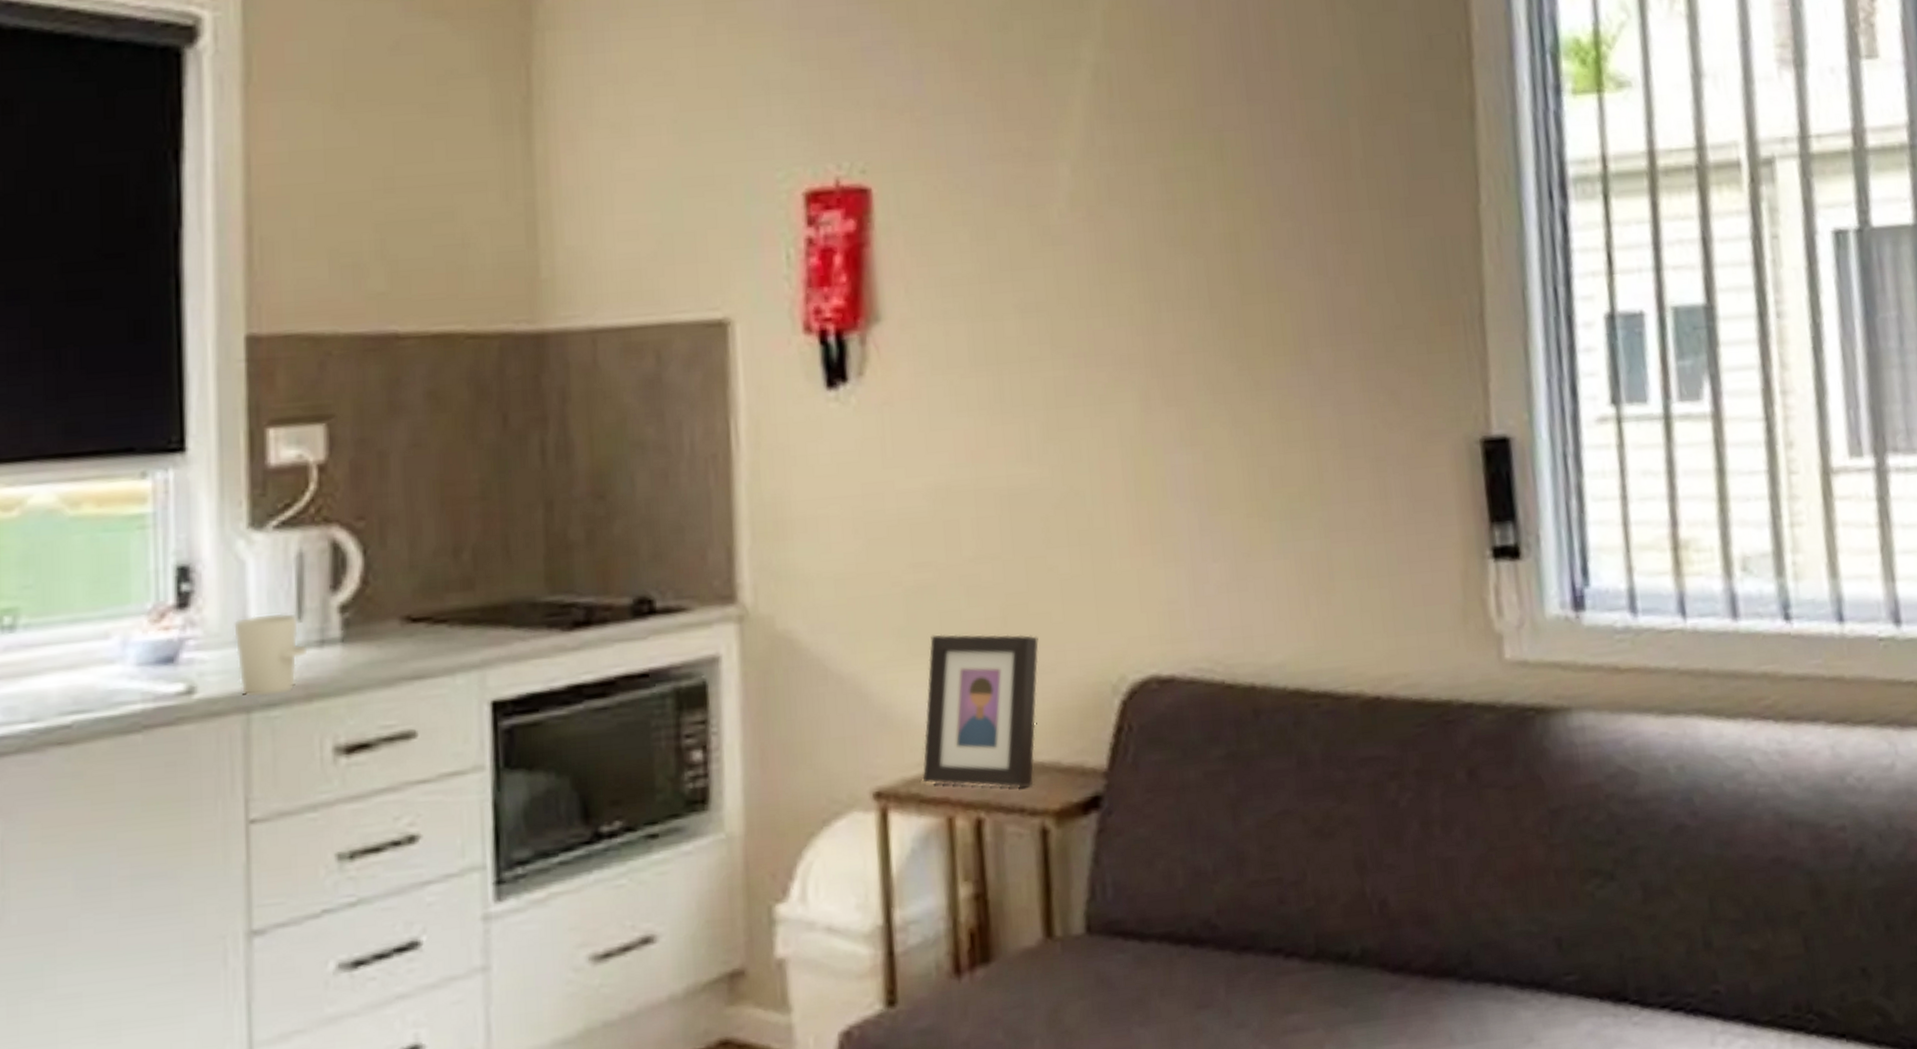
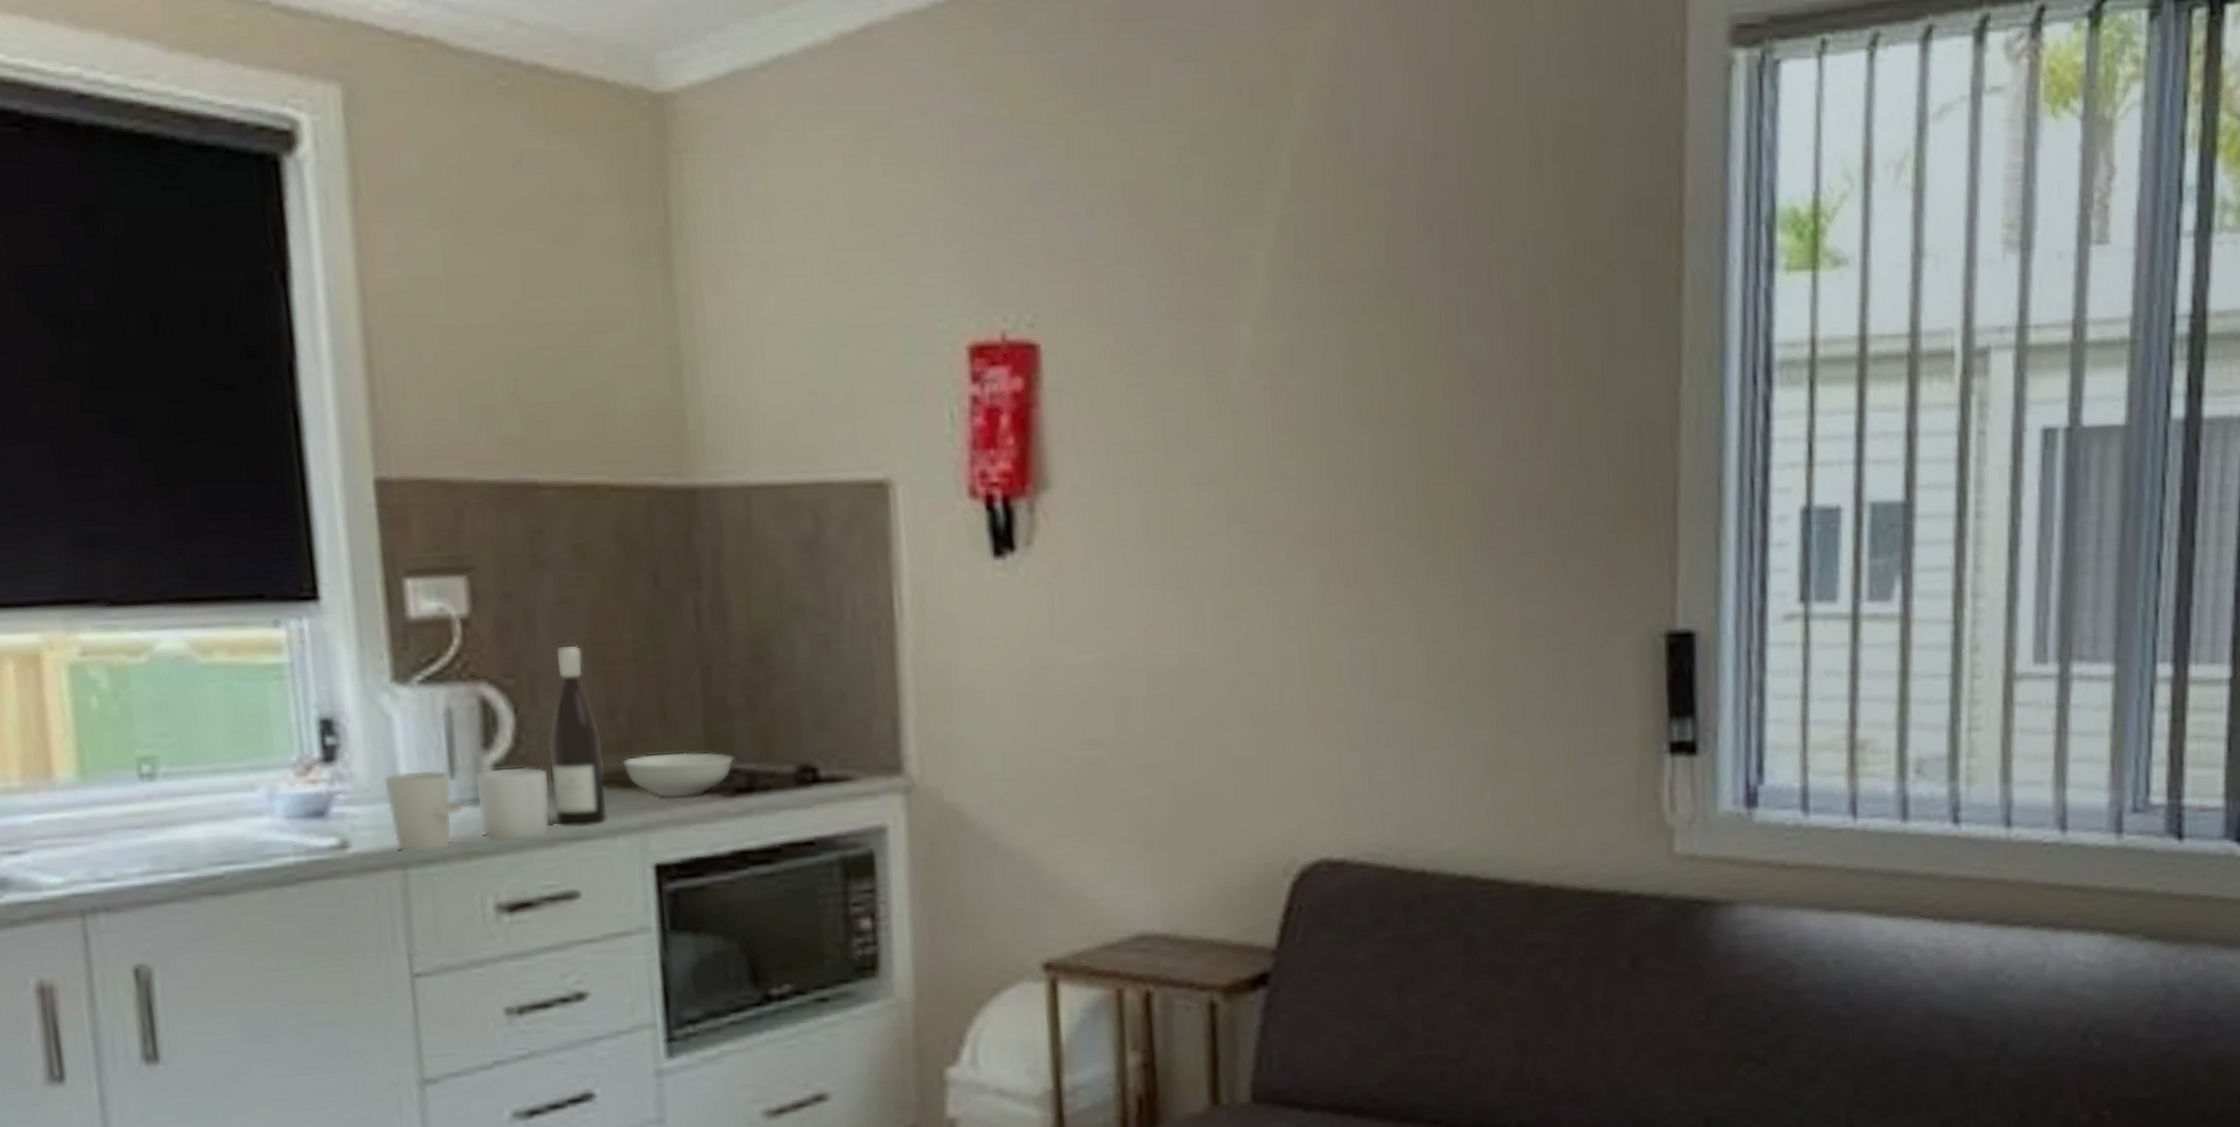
mug: none [323,607,394,684] -> present [476,766,551,843]
bottle: none [394,486,448,667] -> present [549,645,608,828]
bowl: none [465,587,573,635] -> present [622,752,734,799]
picture frame: present [923,634,1039,787] -> none [1092,811,1210,962]

